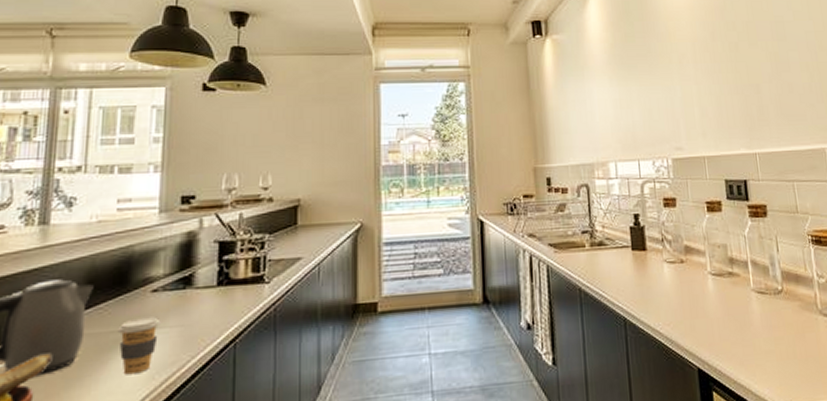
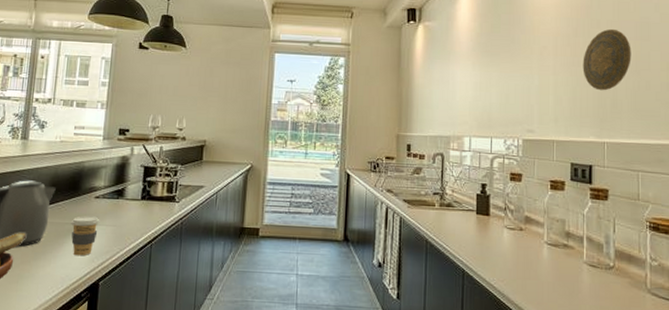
decorative plate: none [723,30,771,98] -> present [583,28,631,91]

